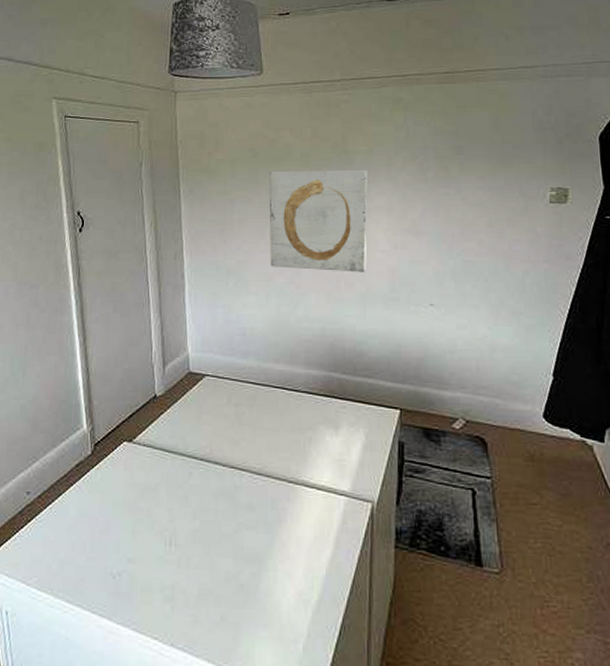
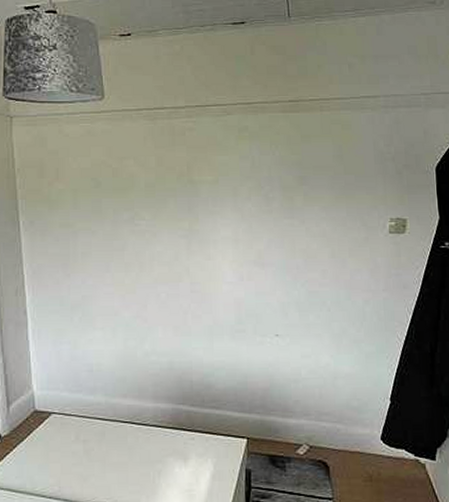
wall art: present [269,169,368,272] -> none [113,200,214,305]

